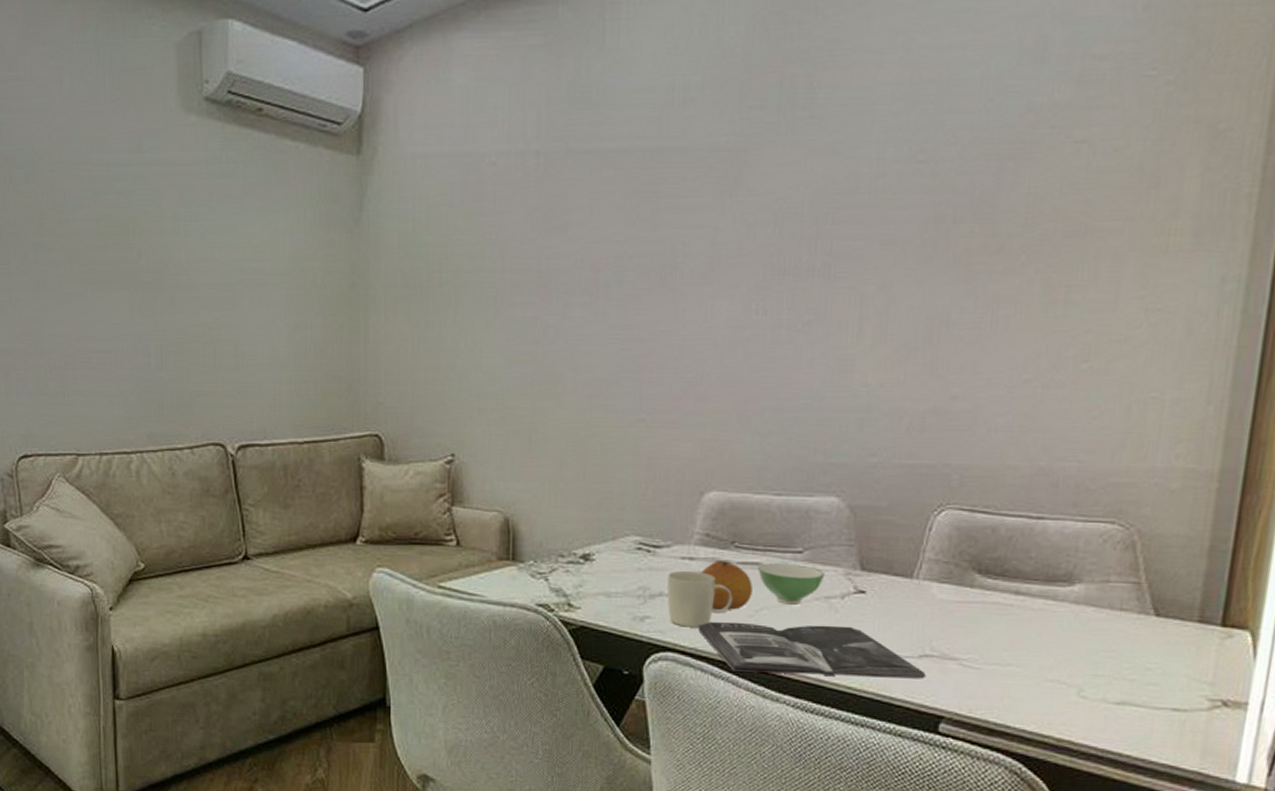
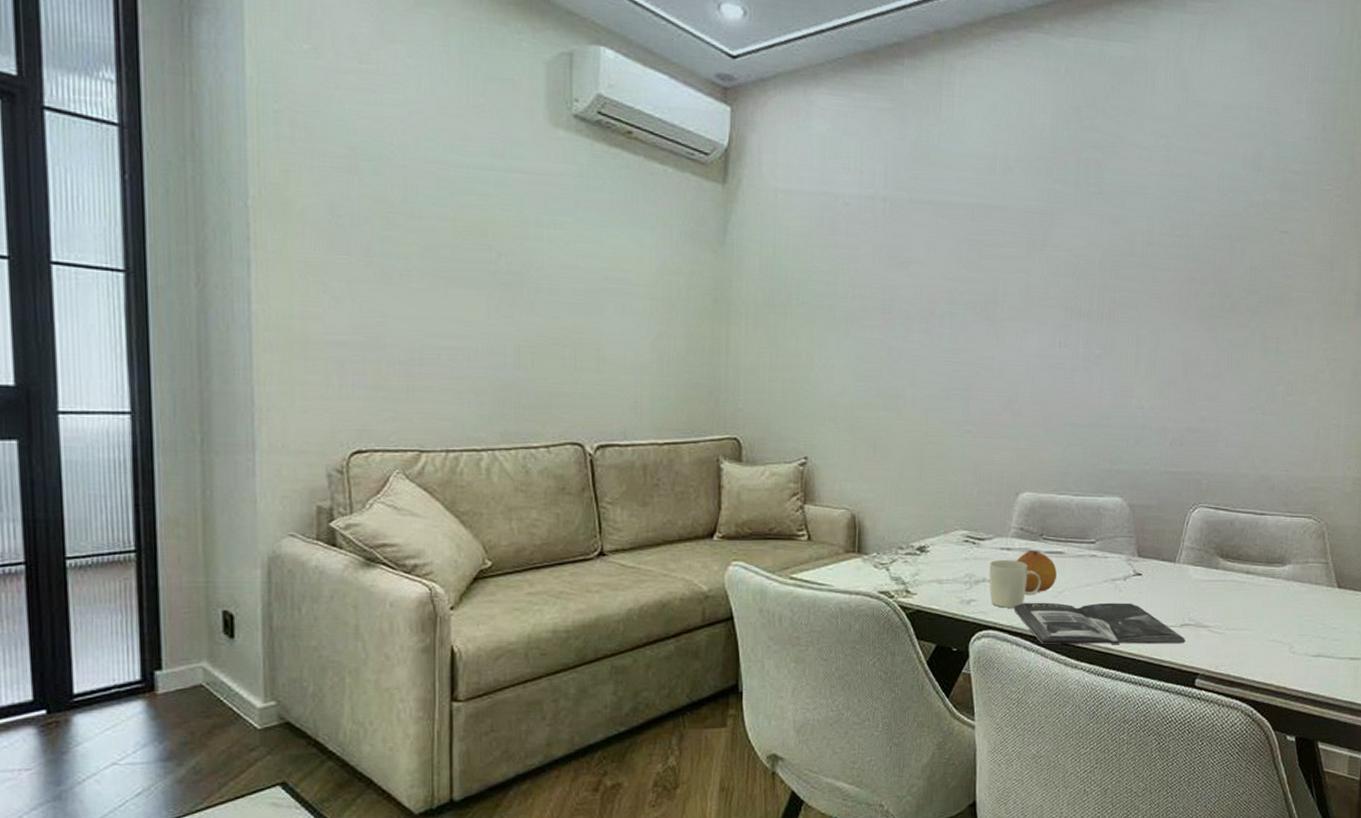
bowl: present [757,563,826,605] -> none [1060,552,1112,586]

